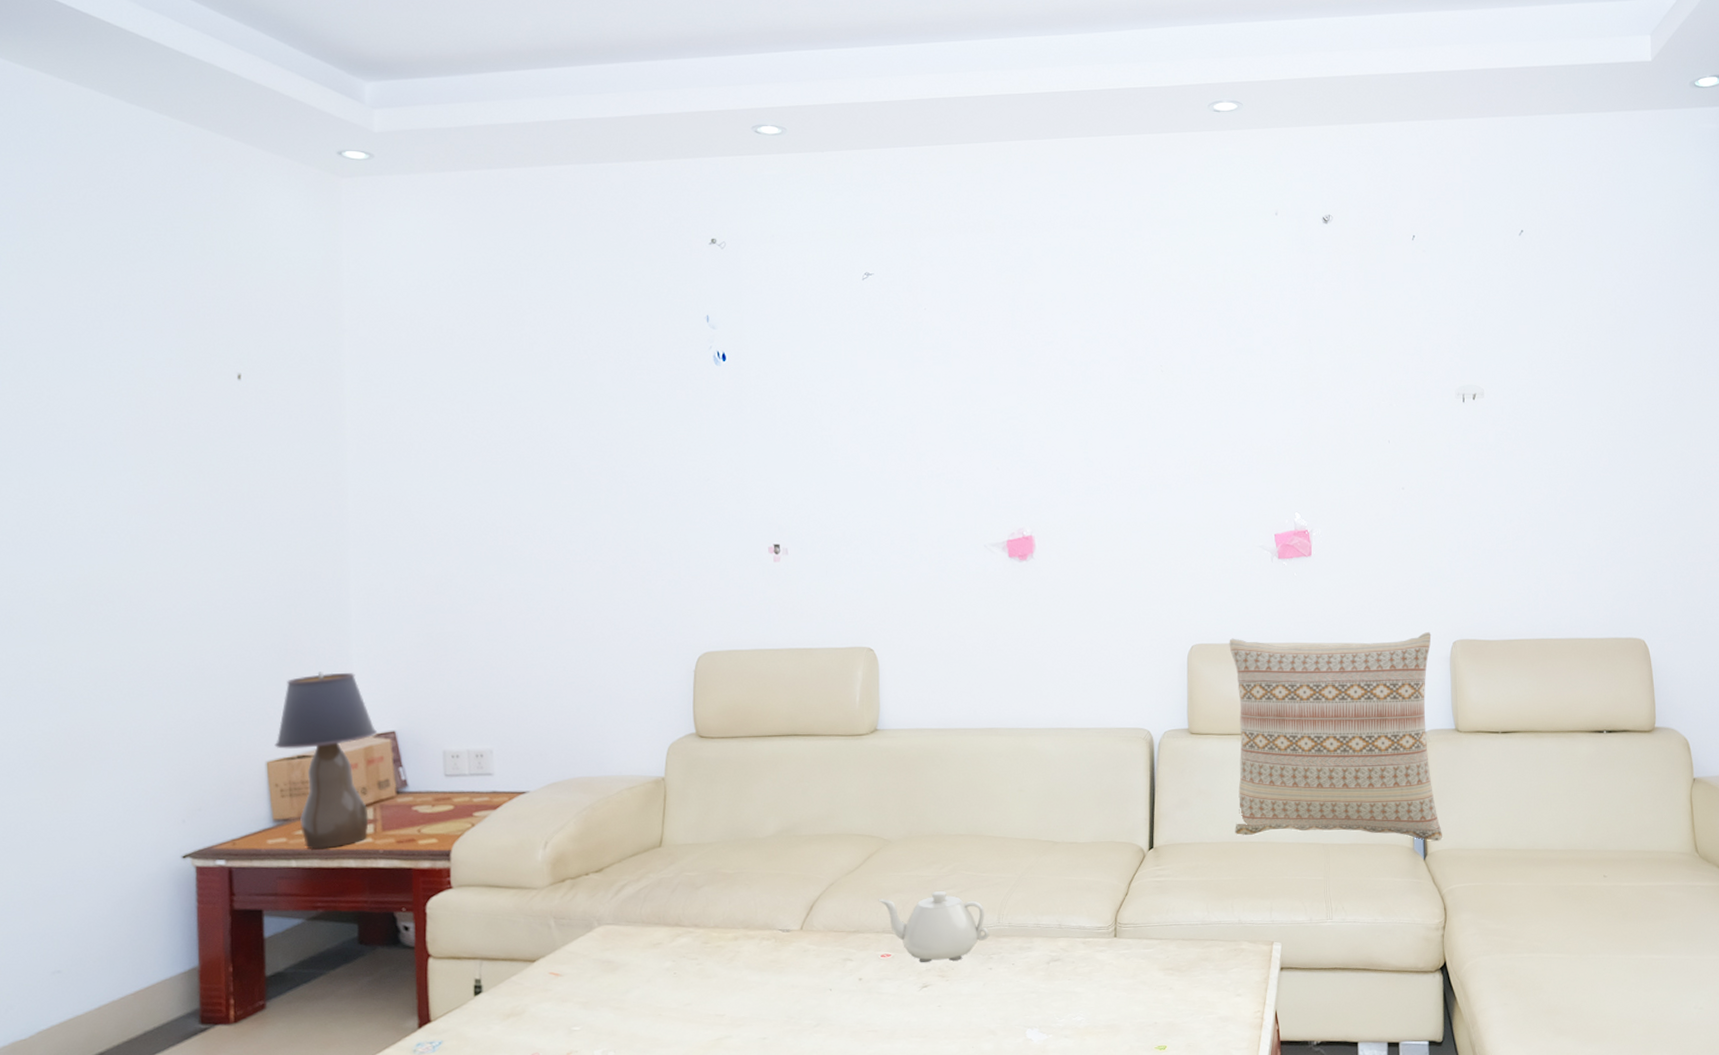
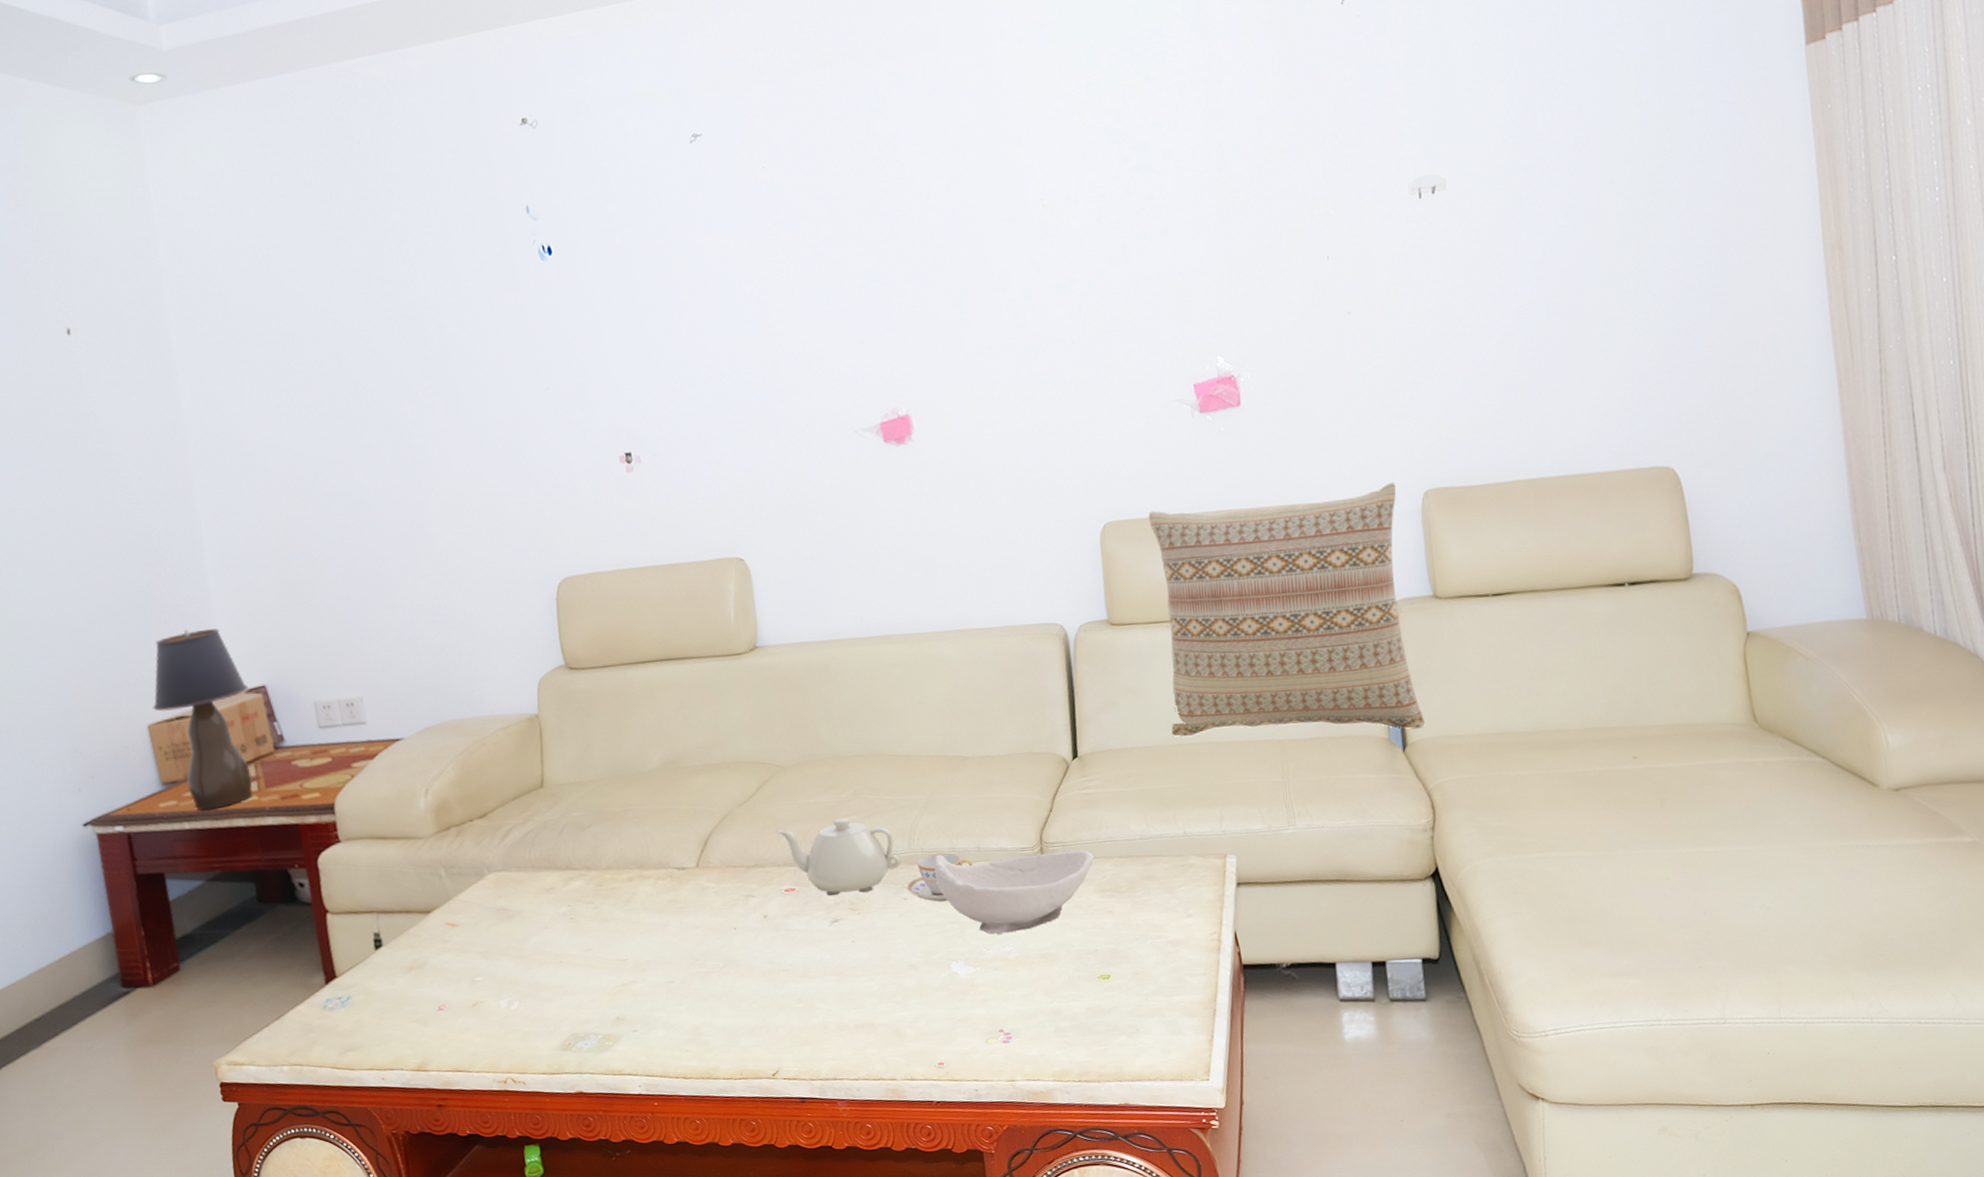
teacup: none [992,928,1053,973] -> present [906,852,973,902]
bowl: none [1019,929,1161,1005] -> present [934,850,1095,934]

